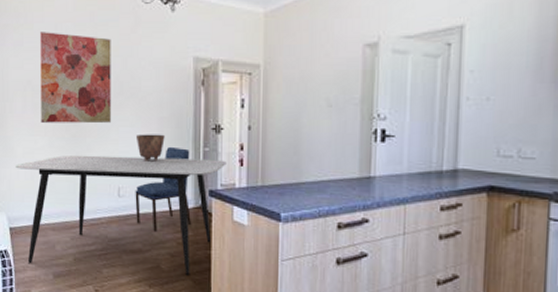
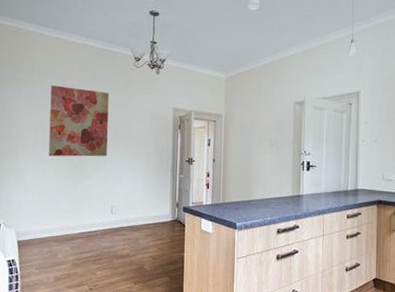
dining table: present [15,155,227,277] -> none [25,181,197,274]
ceramic pot: present [135,134,165,162] -> none [126,165,150,186]
dining chair: present [135,146,192,233] -> none [125,174,170,241]

